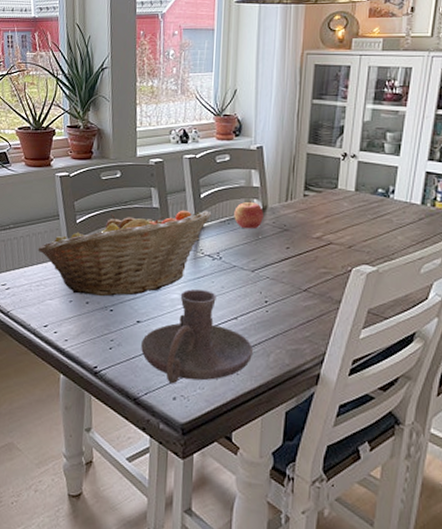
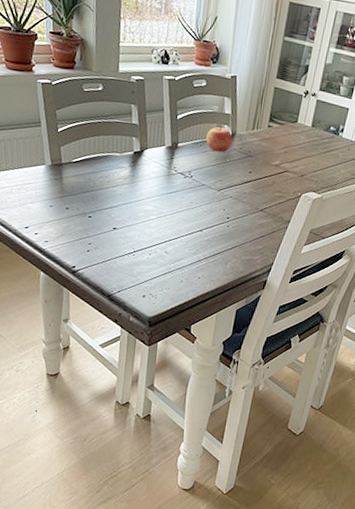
fruit basket: present [37,210,212,297] -> none [19,124,187,205]
candle holder: present [141,289,254,384] -> none [116,203,214,284]

